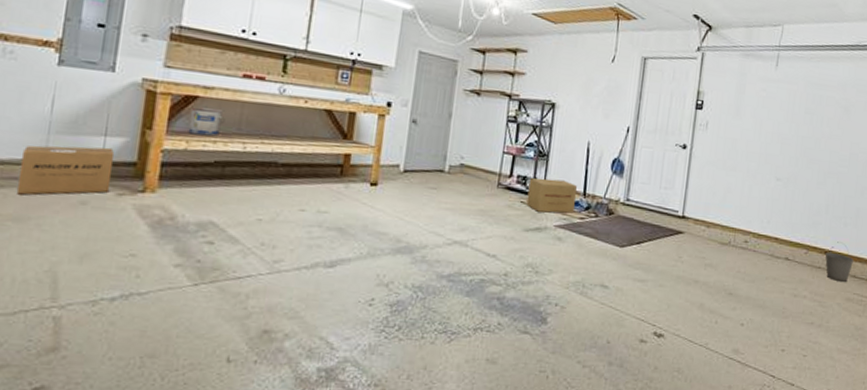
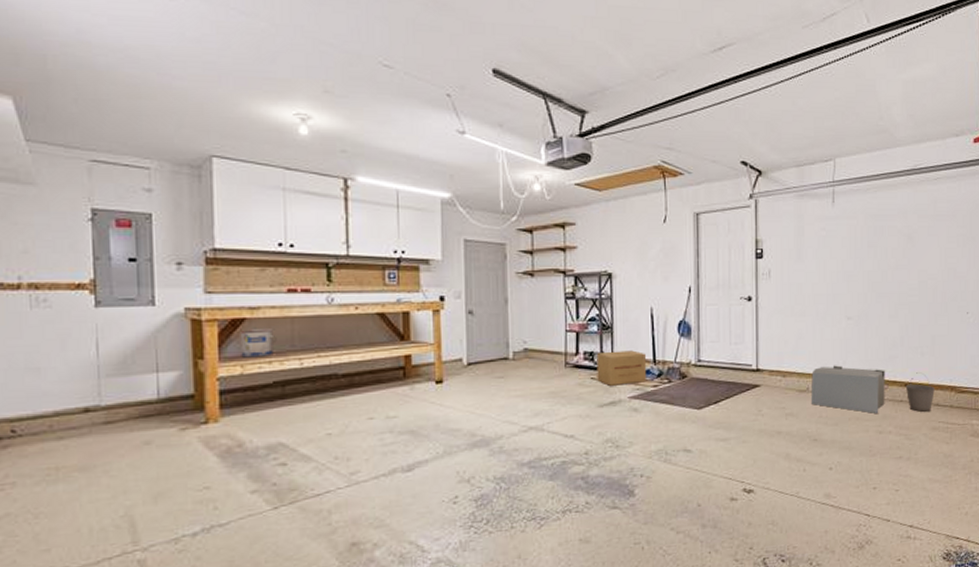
box: present [17,145,115,196] -> none [76,383,172,444]
cooler: none [731,223,807,276] -> present [810,365,885,413]

